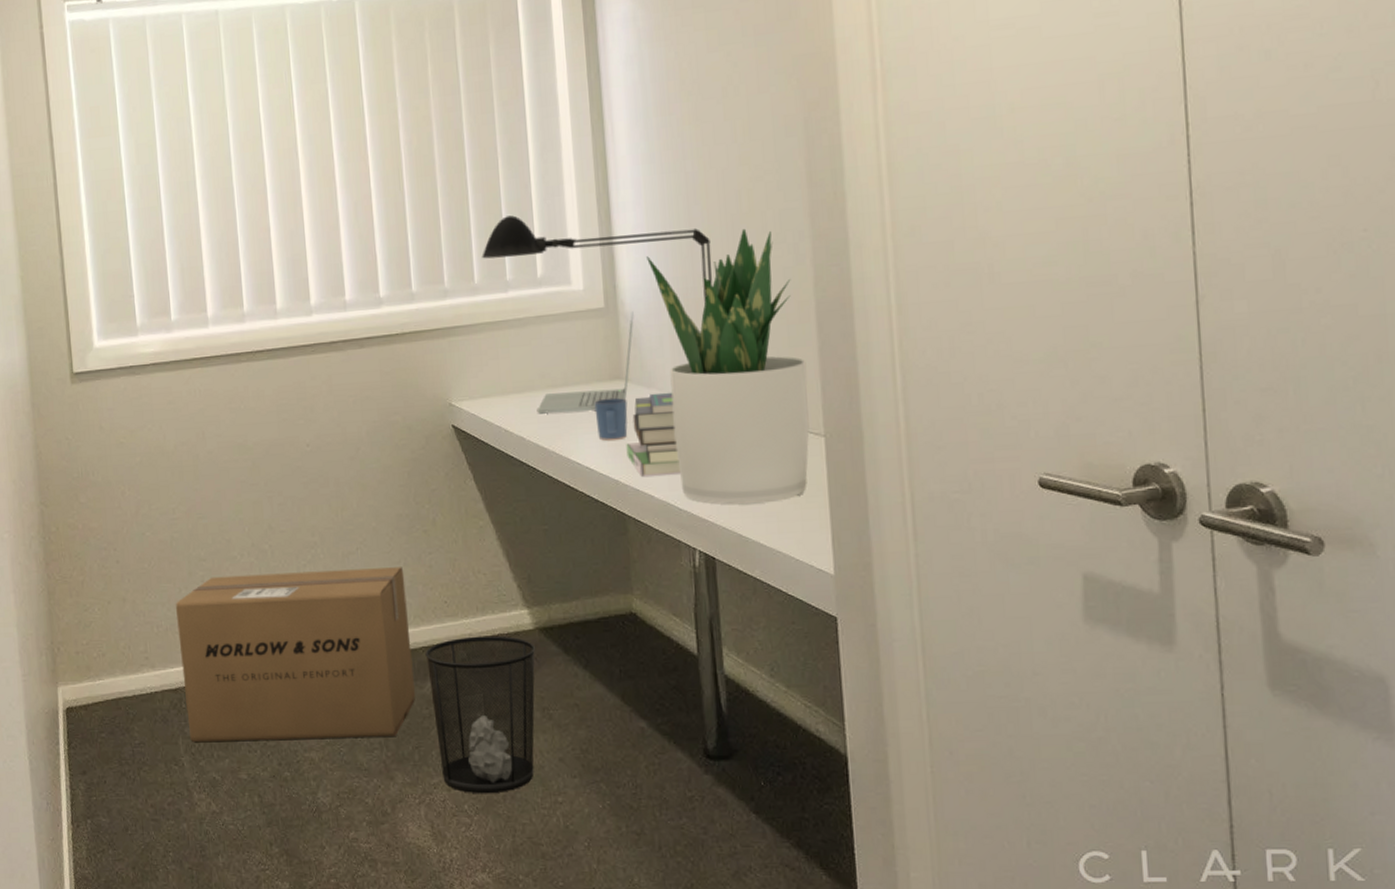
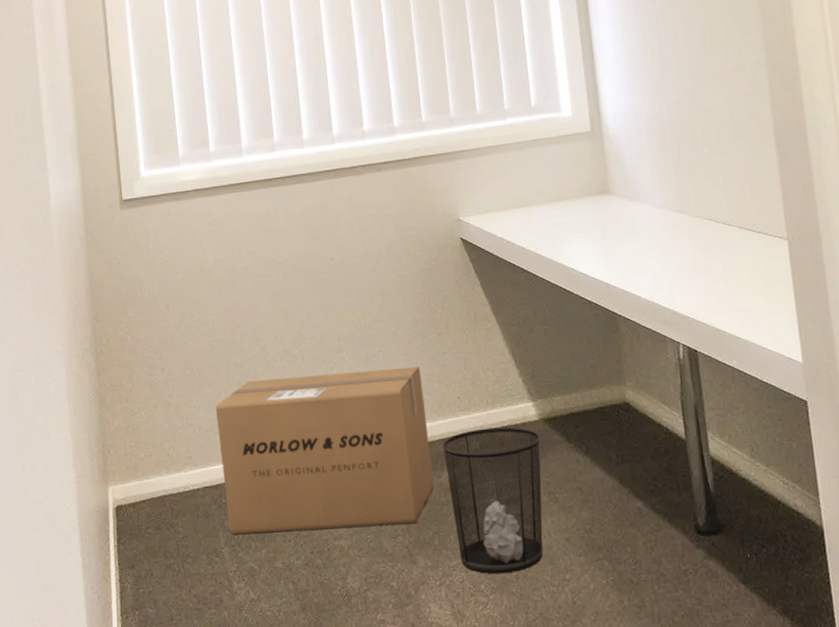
desk lamp: present [482,215,713,304] -> none [482,53,683,126]
laptop: present [536,312,634,414] -> none [534,134,617,226]
mug: present [594,397,628,442] -> none [585,210,616,249]
books: present [626,392,682,478] -> none [614,203,664,280]
planter: present [647,228,810,505] -> none [626,60,775,303]

